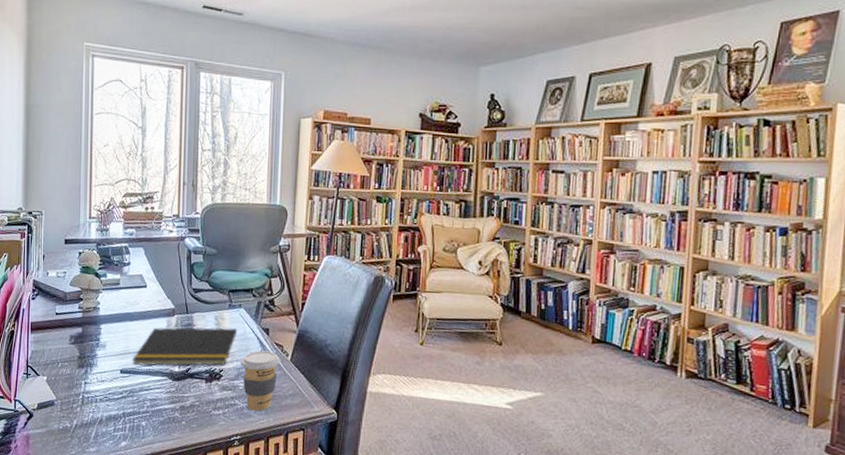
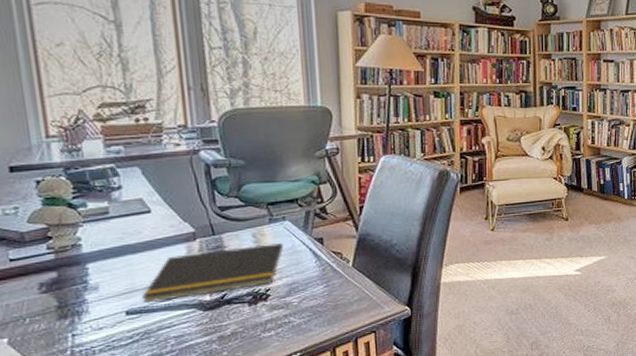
coffee cup: present [240,350,280,412] -> none [291,260,340,325]

